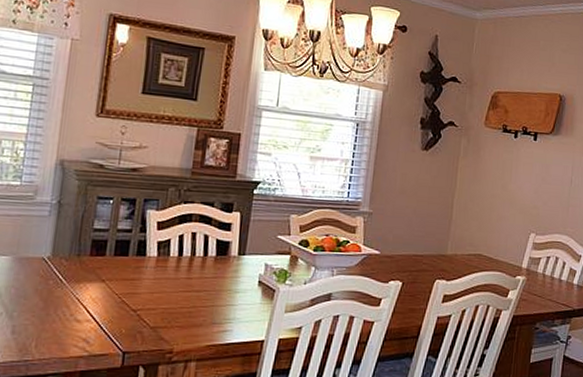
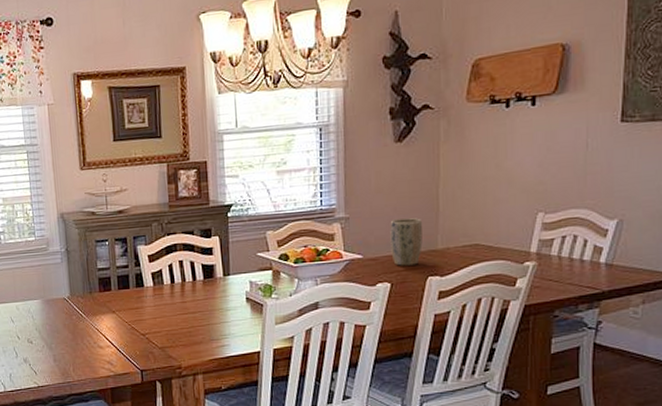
plant pot: none [406,221,436,267] -> present [389,218,423,266]

